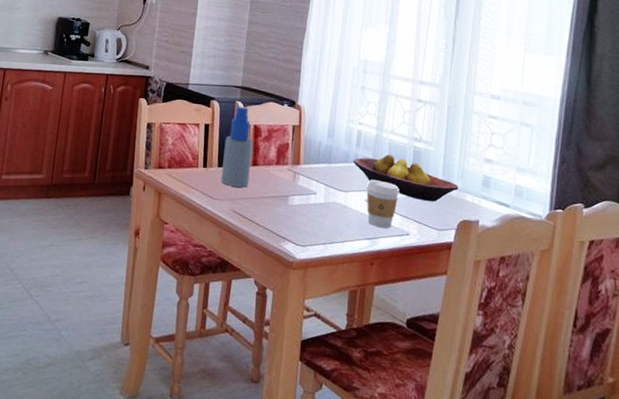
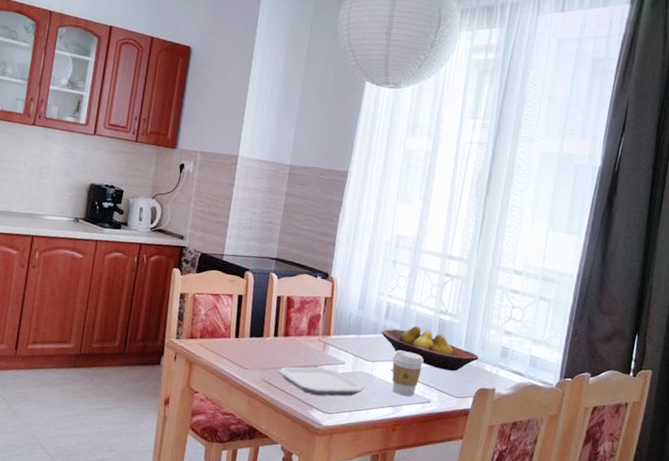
spray bottle: present [220,106,253,188] -> none [252,277,285,358]
plate: none [247,197,338,228] -> present [277,367,364,396]

